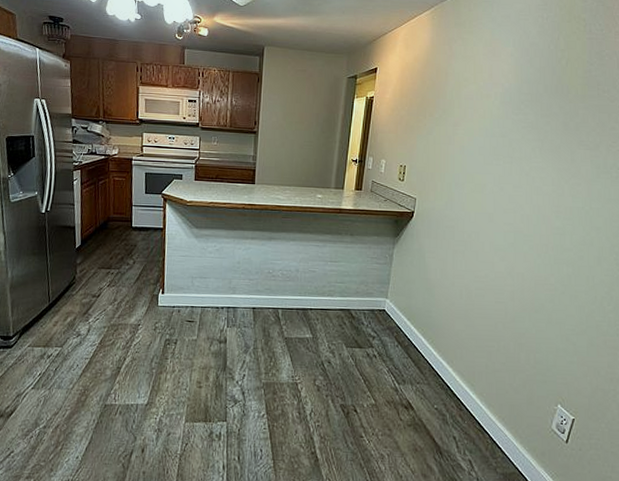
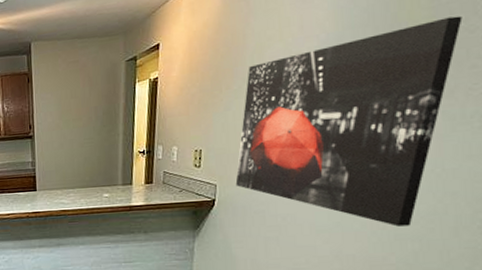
wall art: none [432,87,606,252] -> present [235,15,463,227]

